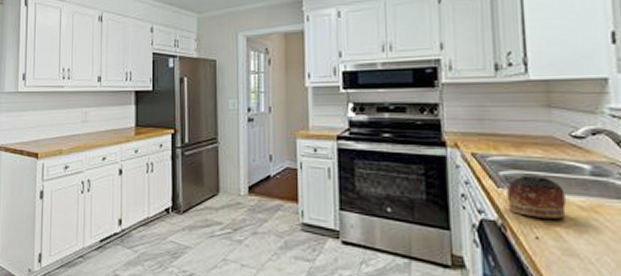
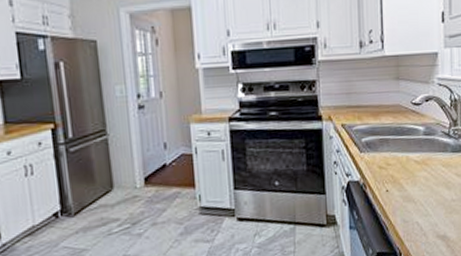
bowl: present [506,175,566,219] -> none [367,139,407,175]

